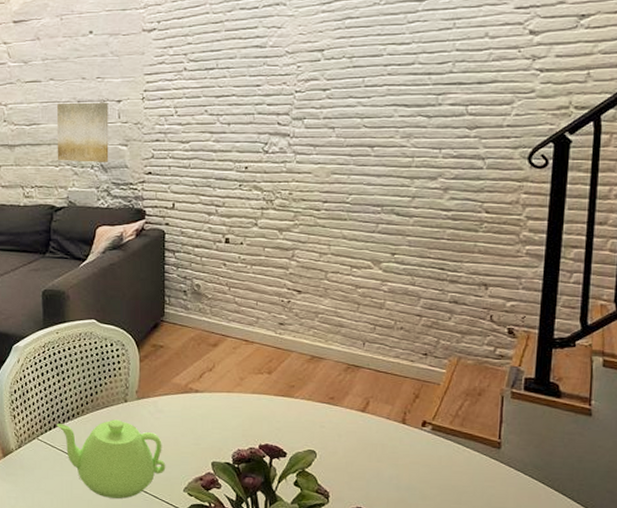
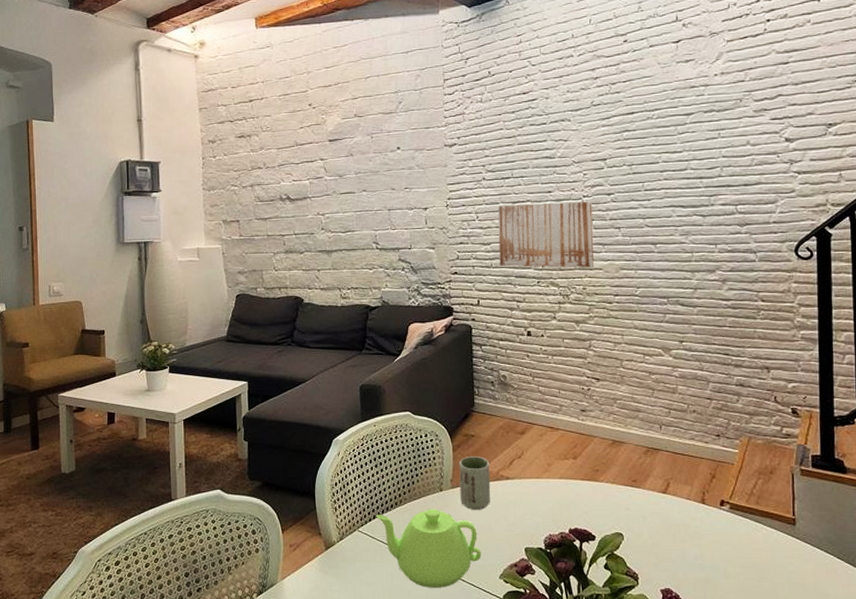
wall art: present [56,102,109,162] -> none [370,209,418,265]
cup: none [146,368,179,422] -> present [459,456,491,510]
wall art: none [198,97,305,171] -> present [497,201,594,268]

